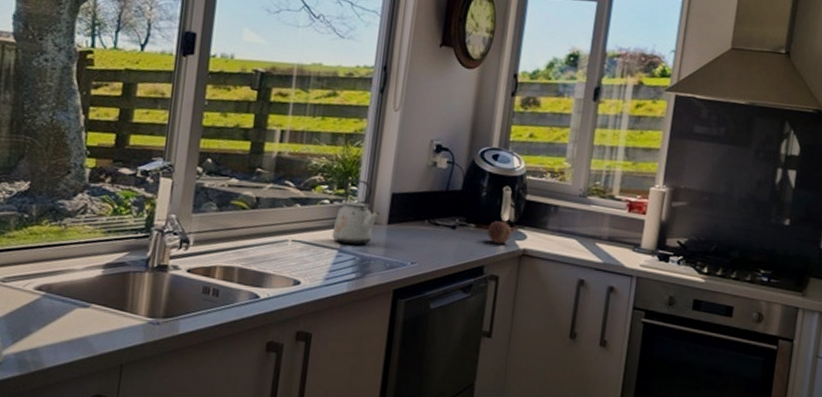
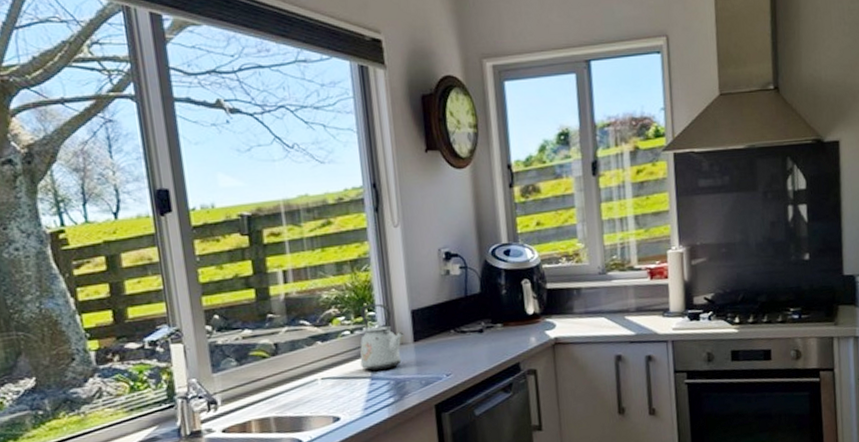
fruit: present [486,219,512,244] -> none [514,312,541,338]

